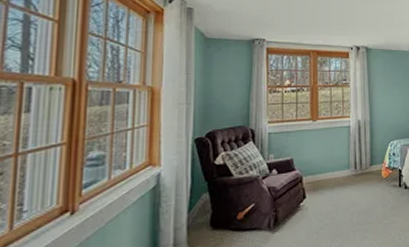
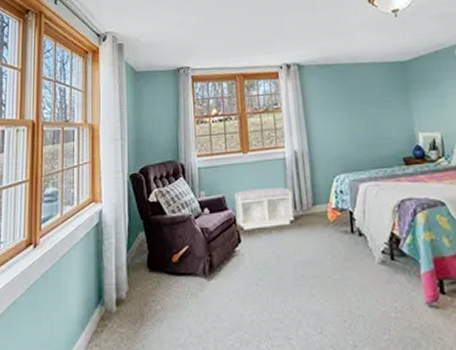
bench: none [302,151,354,188] -> present [234,187,294,230]

